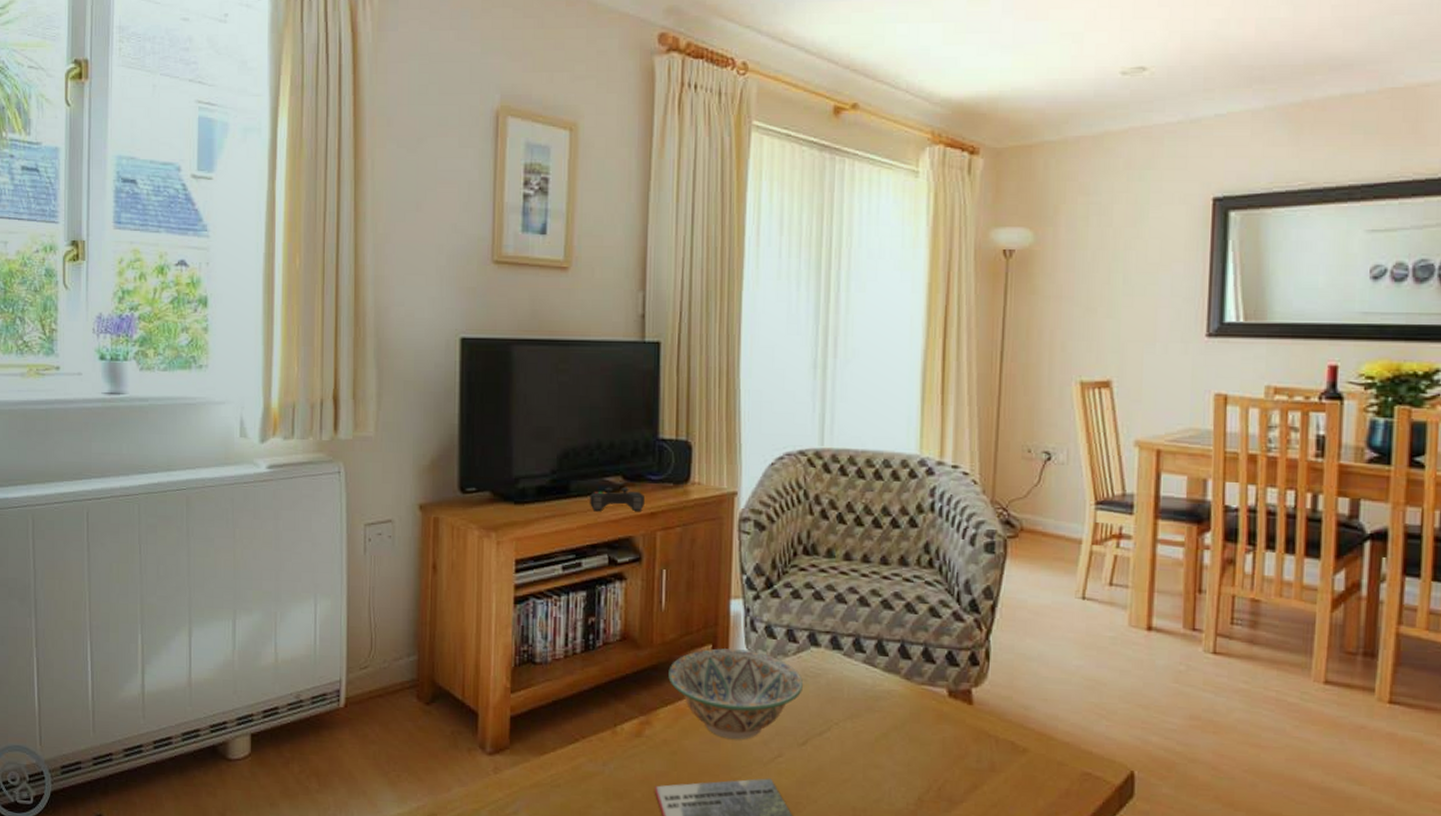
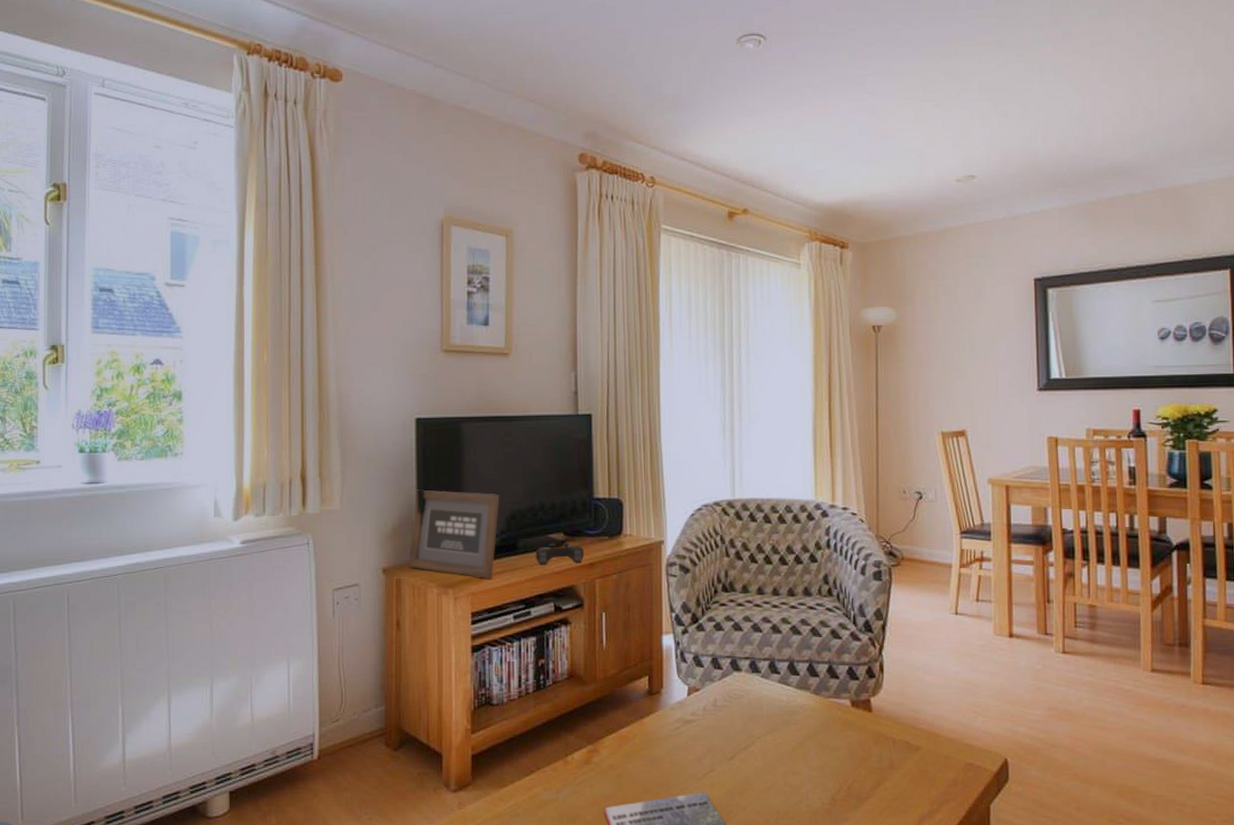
picture frame: none [447,418,552,524] -> present [408,489,500,579]
decorative bowl: present [668,648,803,740] -> none [611,679,728,760]

